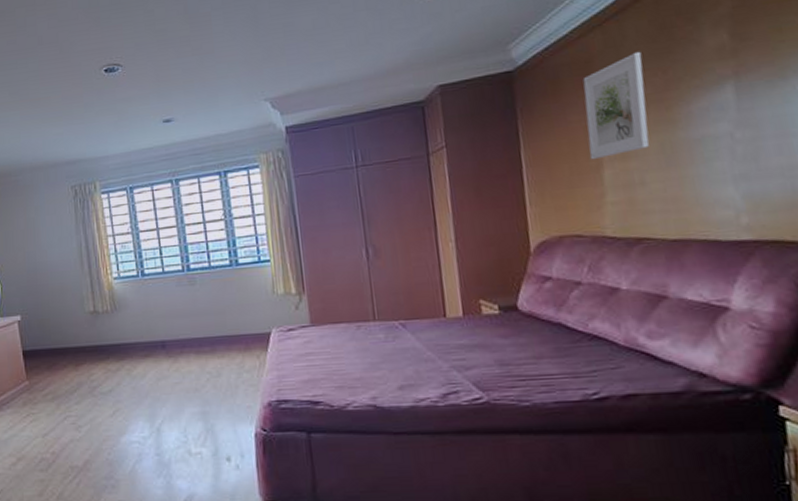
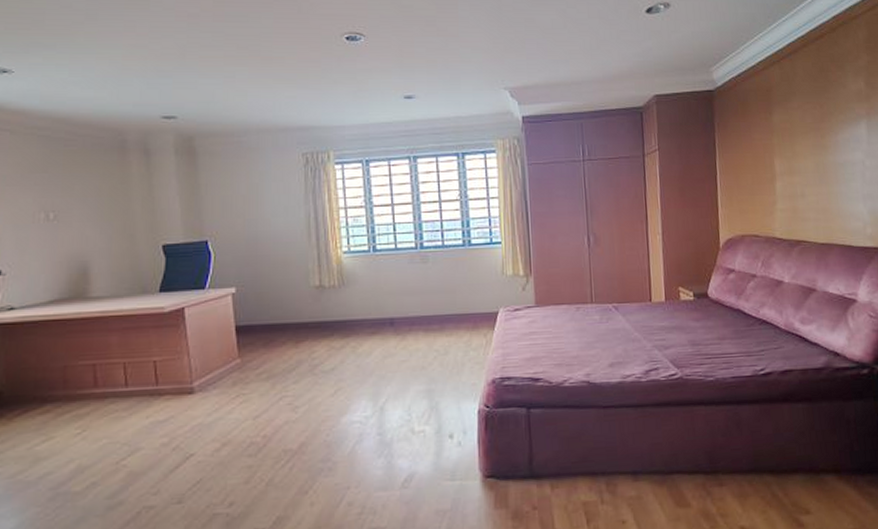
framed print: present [582,51,650,160] -> none [764,87,809,173]

